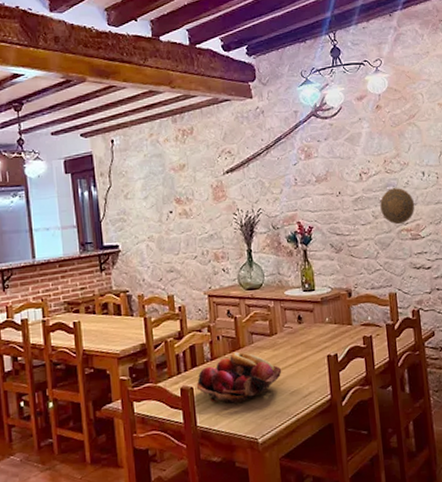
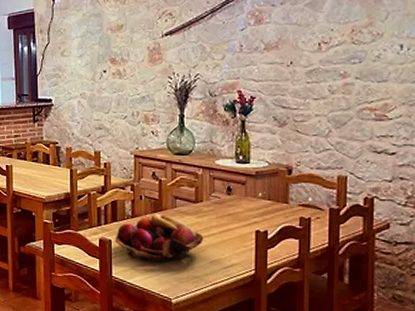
decorative plate: present [380,188,415,225] -> none [340,61,385,103]

